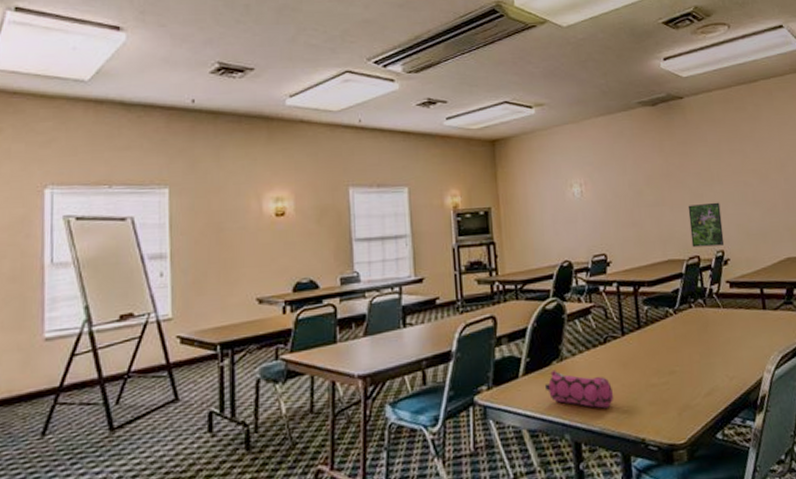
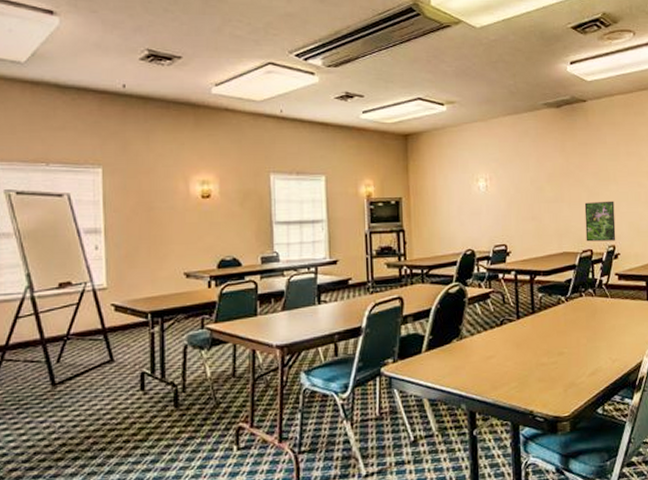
pencil case: present [544,369,614,409] -> none [444,347,507,383]

